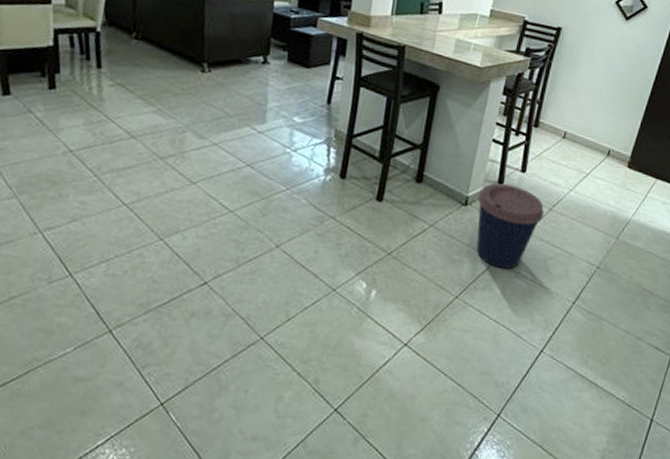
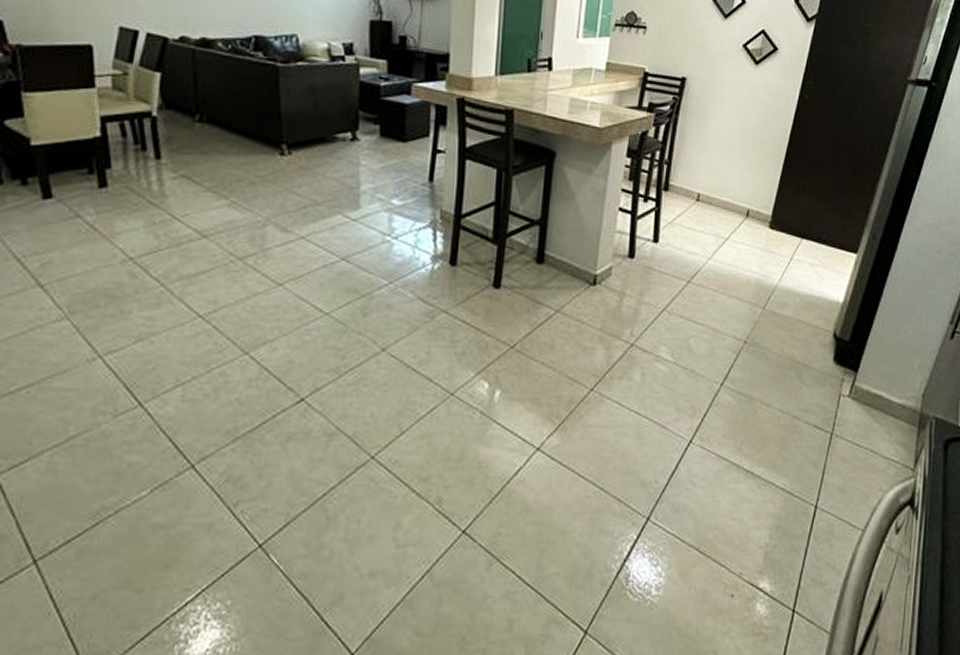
coffee cup: present [476,183,544,270] -> none [606,257,681,354]

